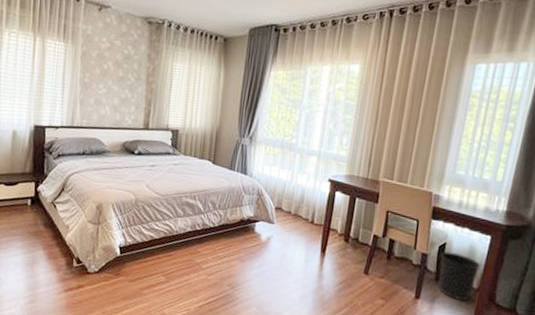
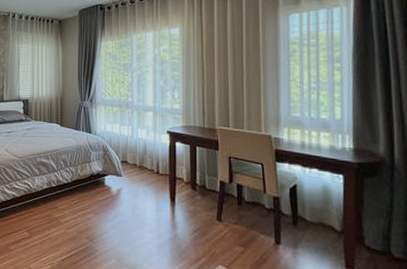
wastebasket: present [438,251,481,301] -> none [293,193,340,245]

